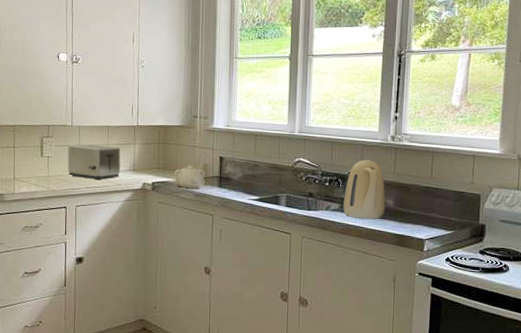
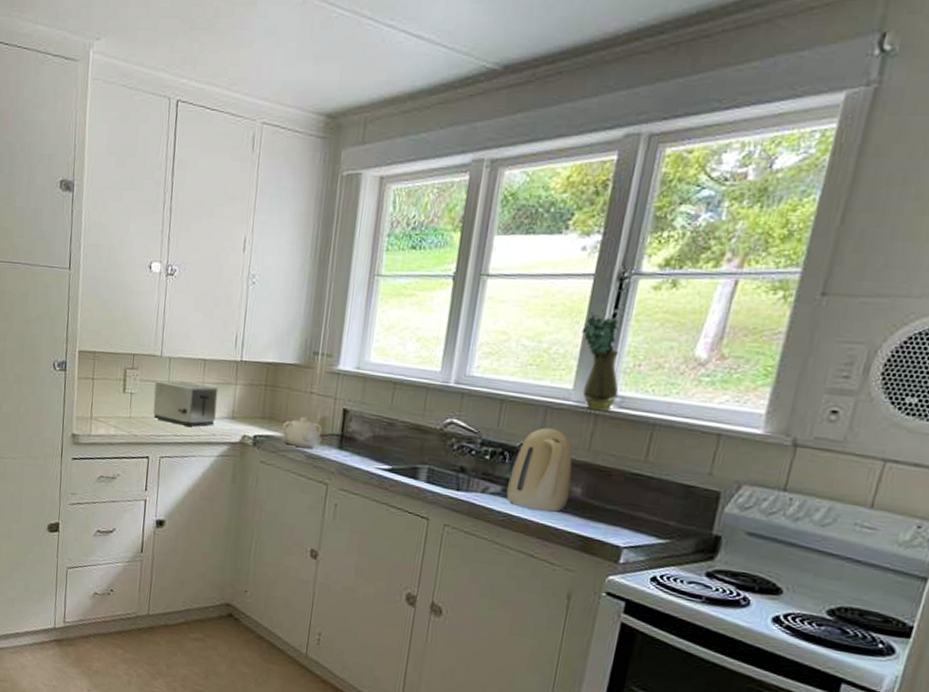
vase: none [379,78,408,145] -> present [581,311,619,411]

